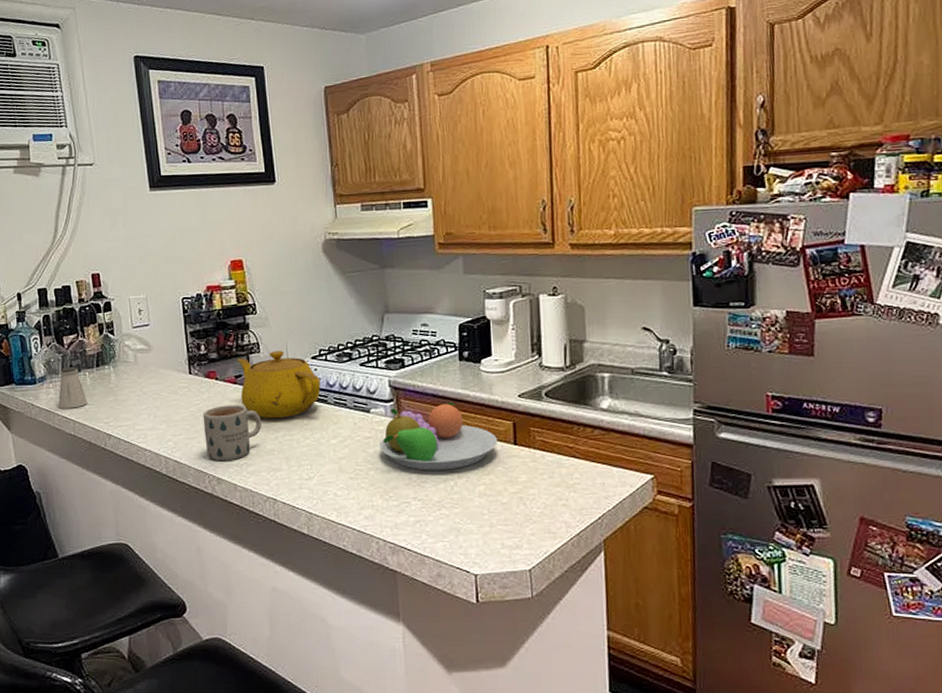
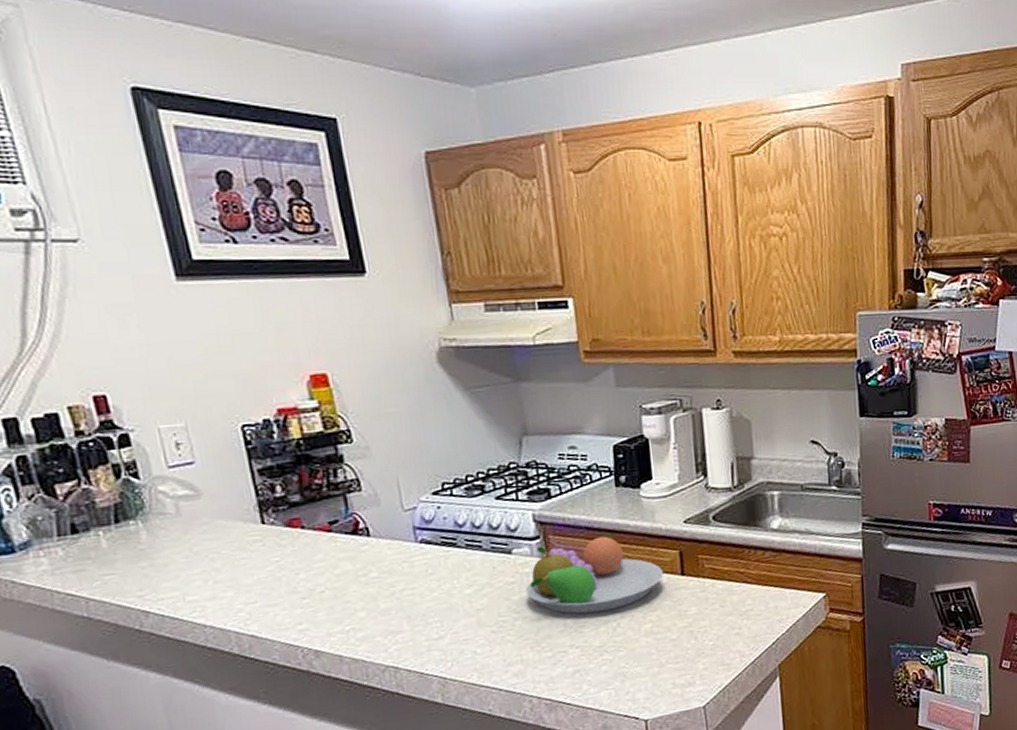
saltshaker: present [58,366,88,409] -> none [55,524,107,584]
mug: present [203,405,262,462] -> none [286,557,372,630]
teapot: present [237,350,321,419] -> none [330,486,447,572]

